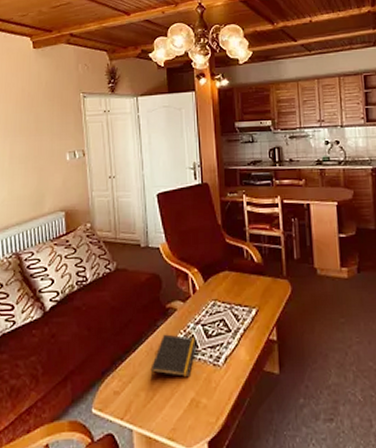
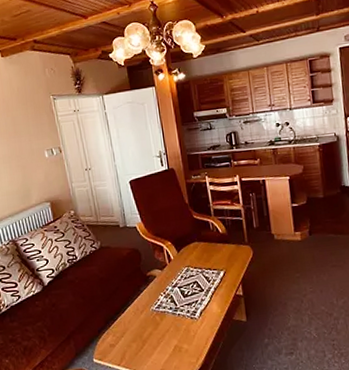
notepad: present [150,334,197,381] -> none [138,296,176,334]

